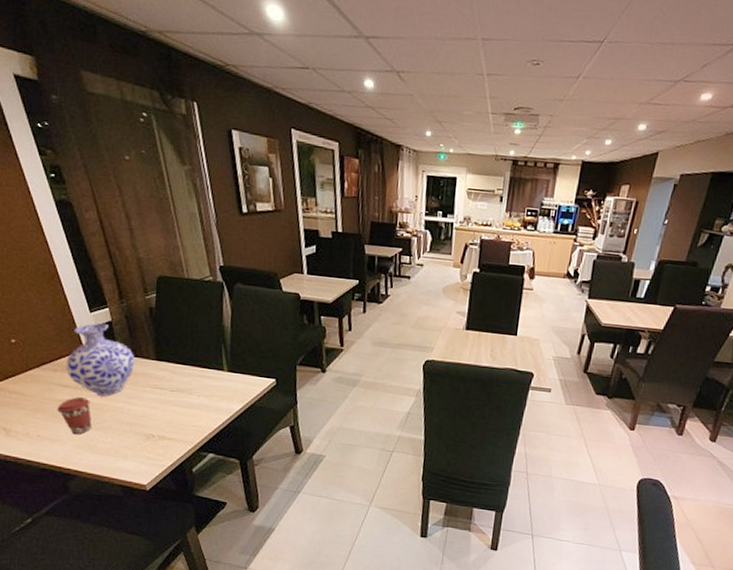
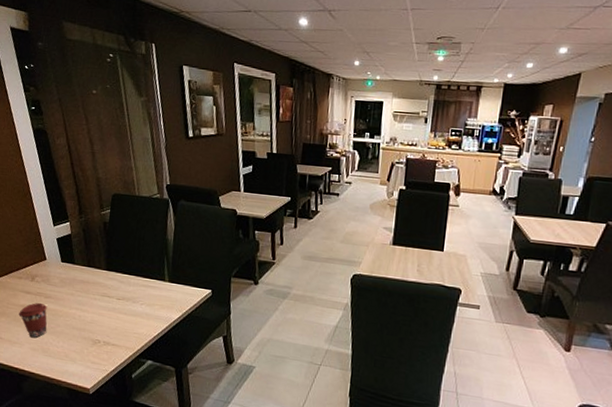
vase: present [66,323,135,396] -> none [29,235,89,303]

